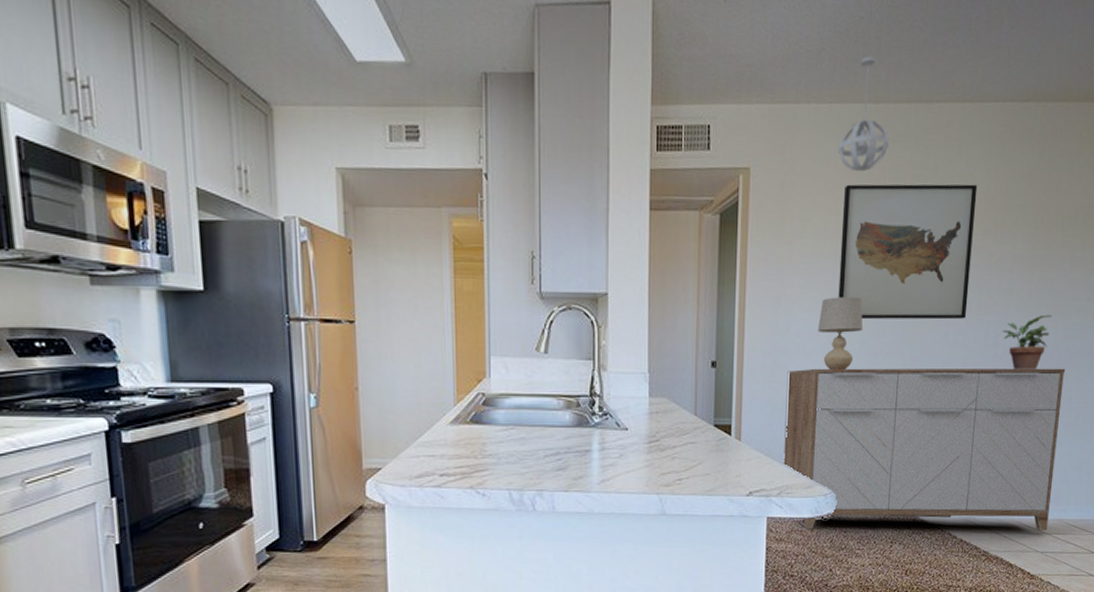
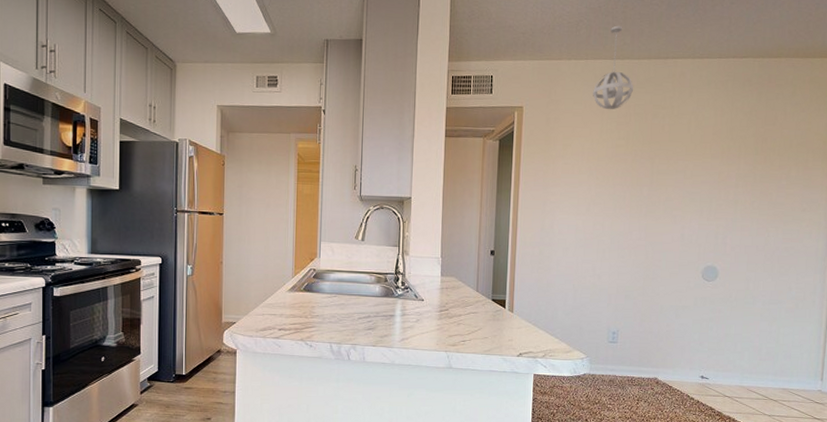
sideboard: present [783,368,1066,531] -> none [548,258,786,398]
table lamp: present [817,297,863,370] -> none [576,204,613,260]
wall art: present [838,184,978,320] -> none [593,119,707,223]
potted plant: present [1002,315,1053,369] -> none [730,221,773,265]

